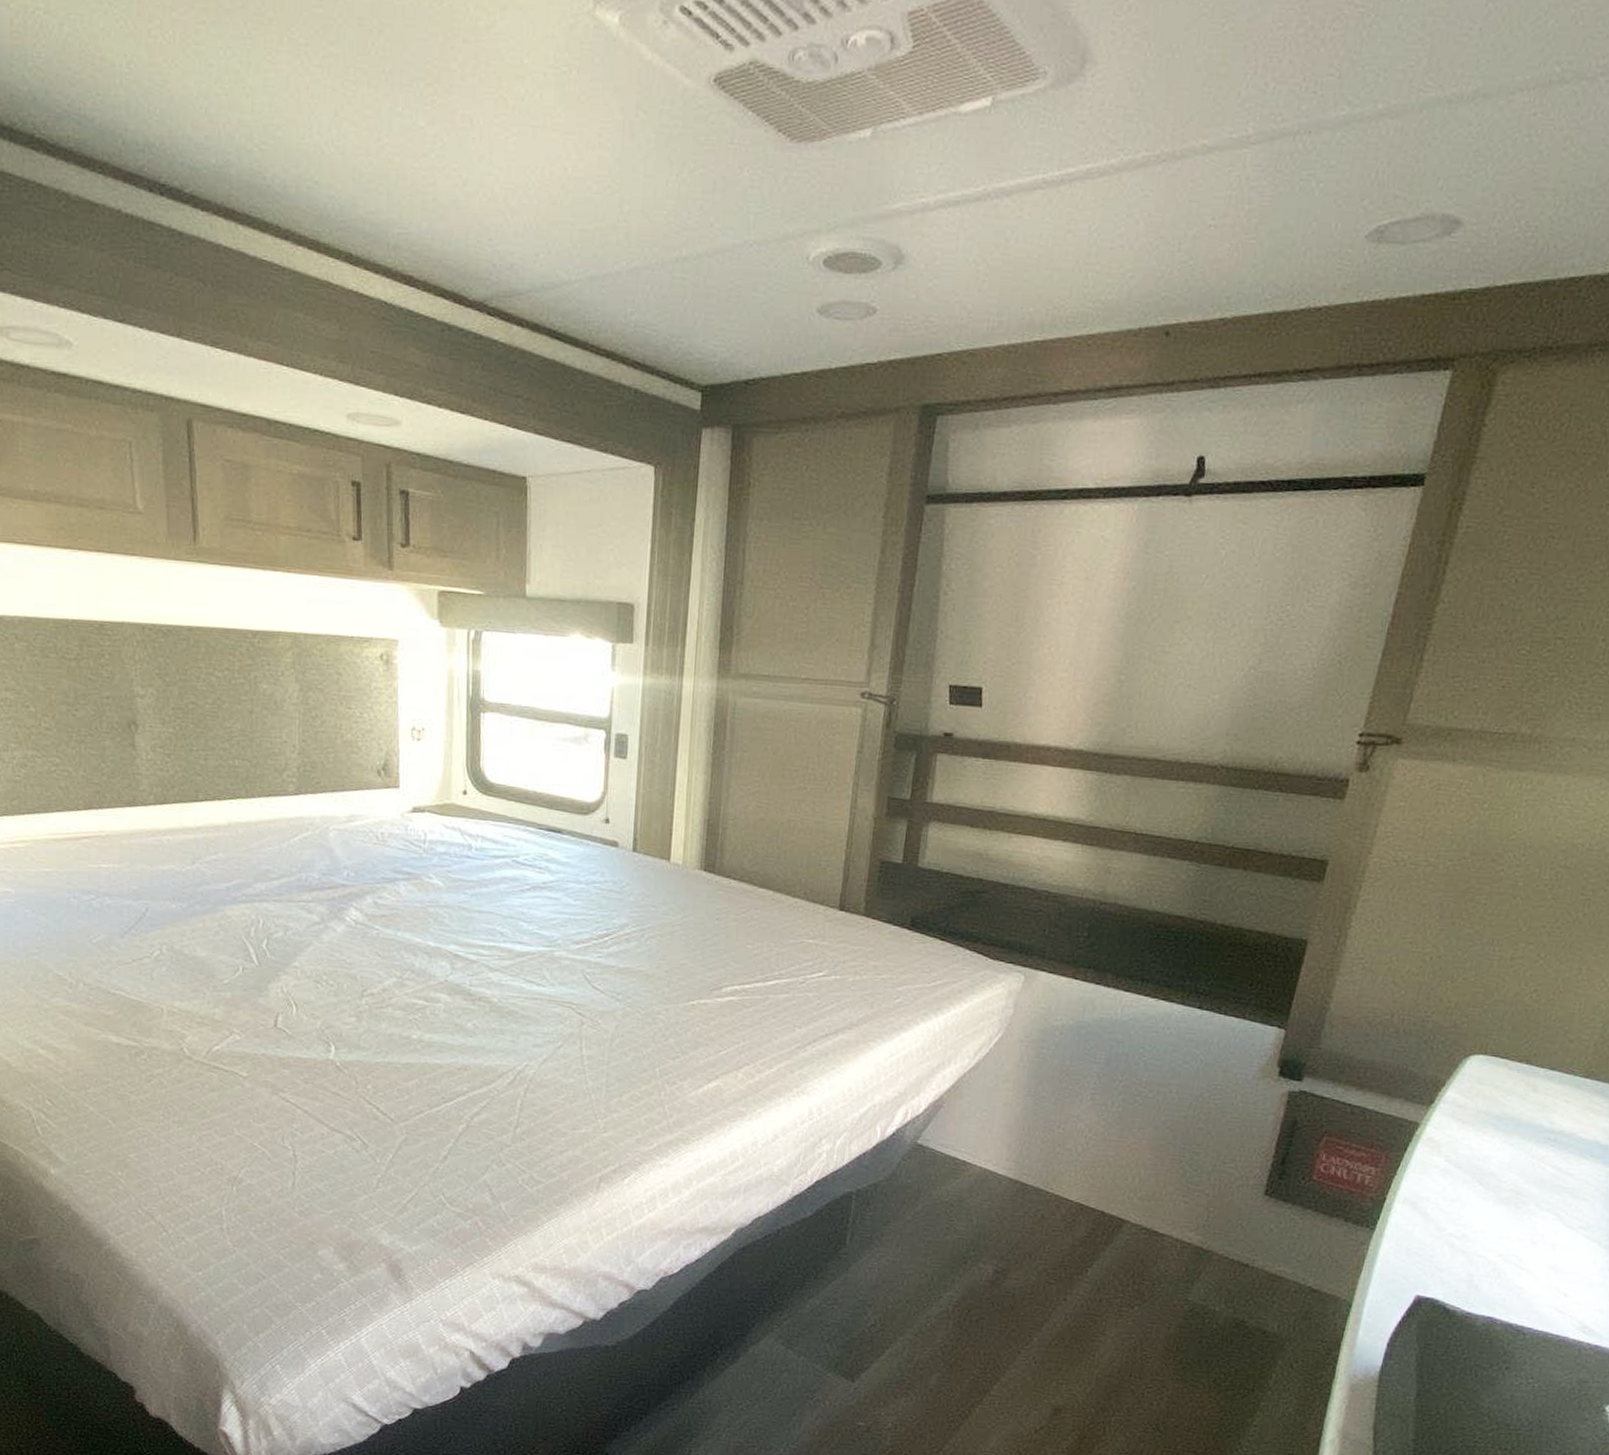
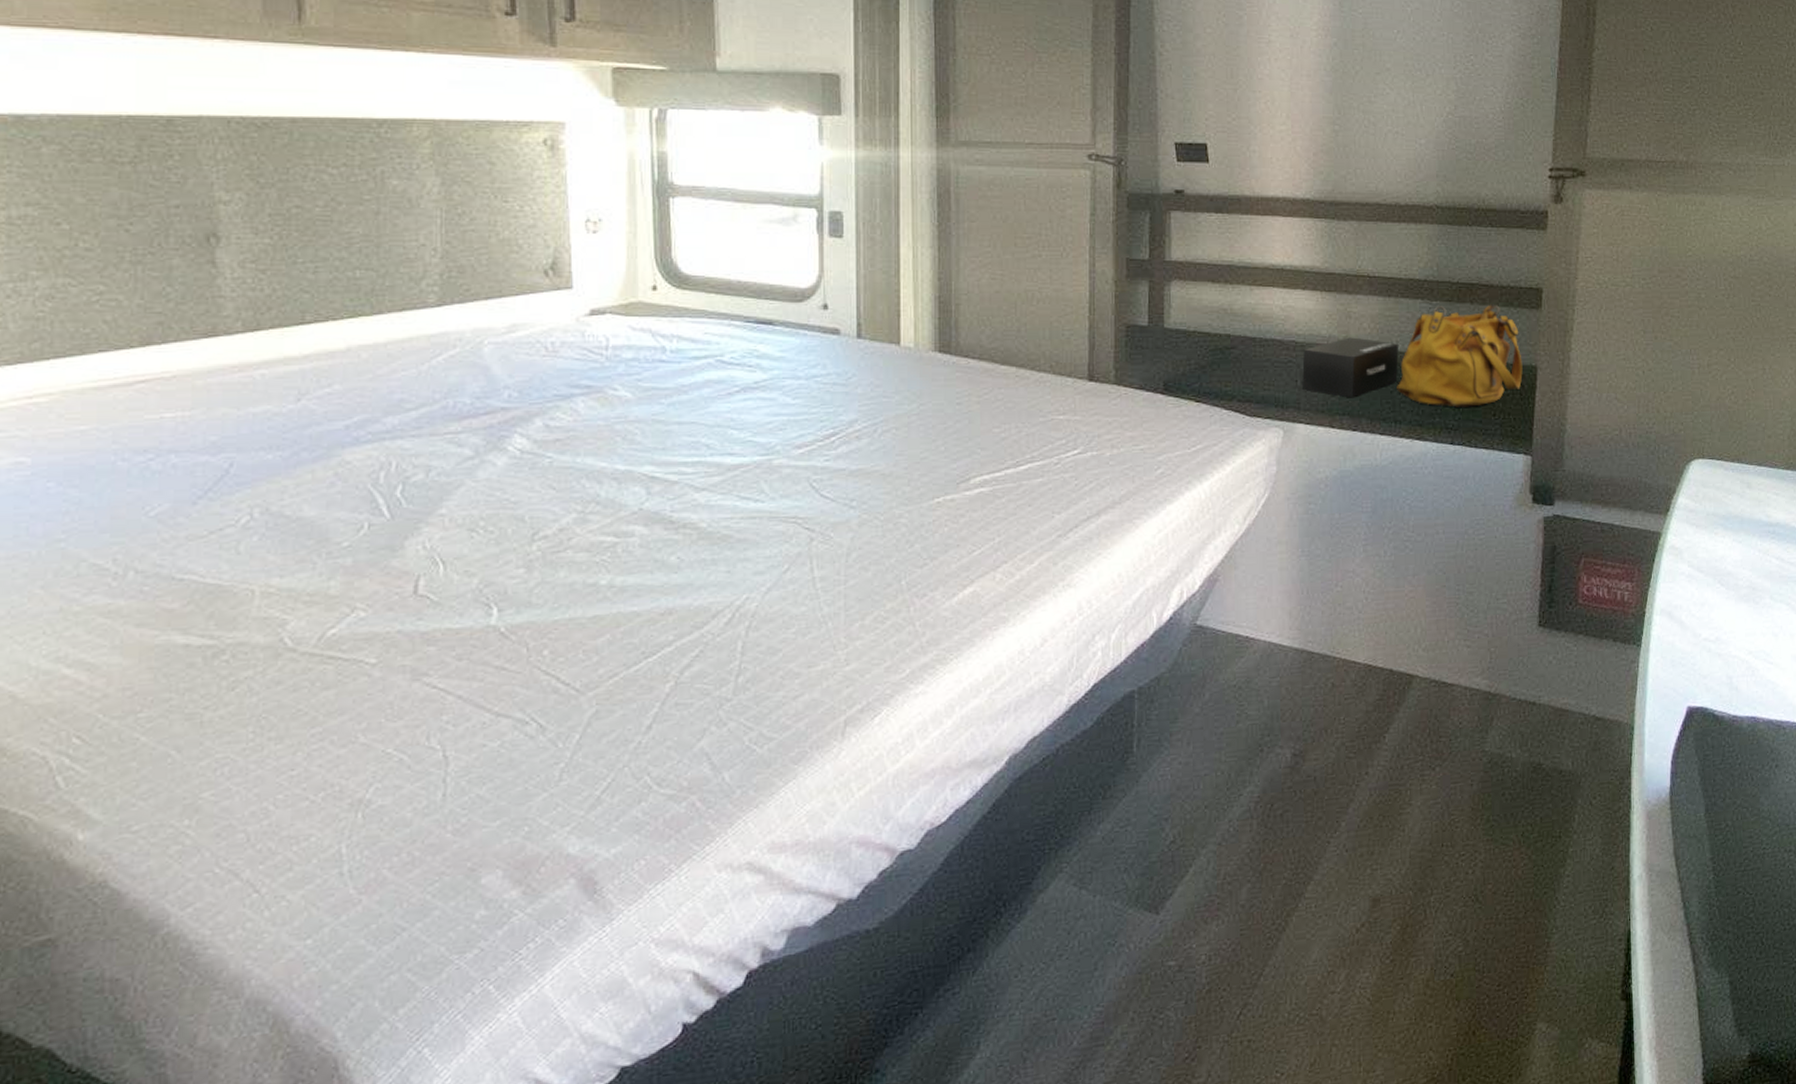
box: none [1050,892,1157,953] -> present [1302,337,1399,398]
handbag: none [1149,869,1294,975] -> present [1397,304,1523,407]

